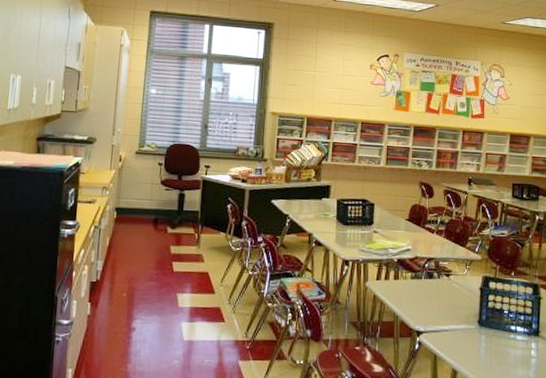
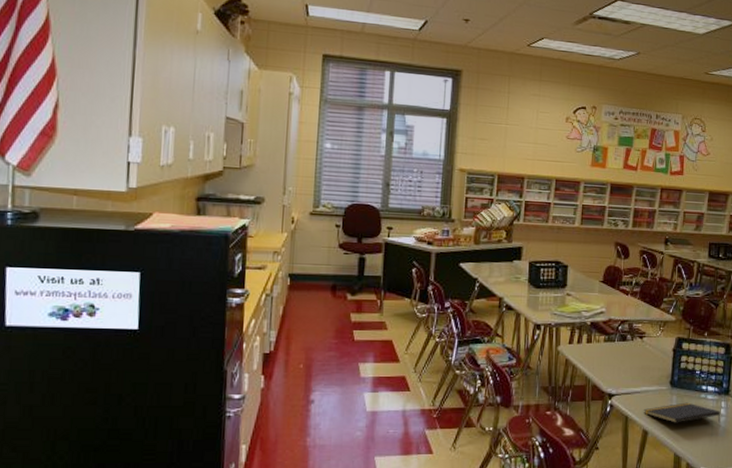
notepad: none [452,342,532,365] -> present [644,402,721,423]

